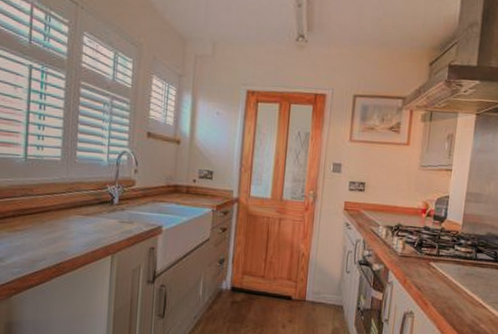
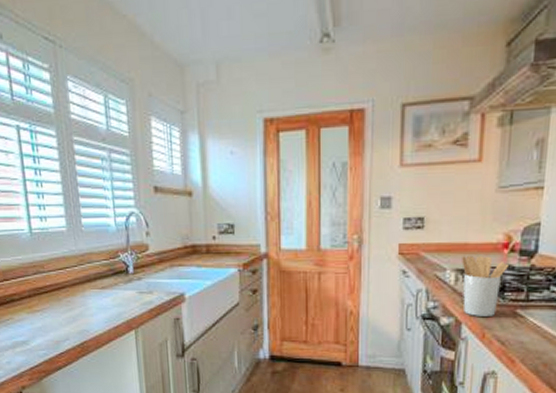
utensil holder: none [391,215,425,266] -> present [462,255,508,316]

